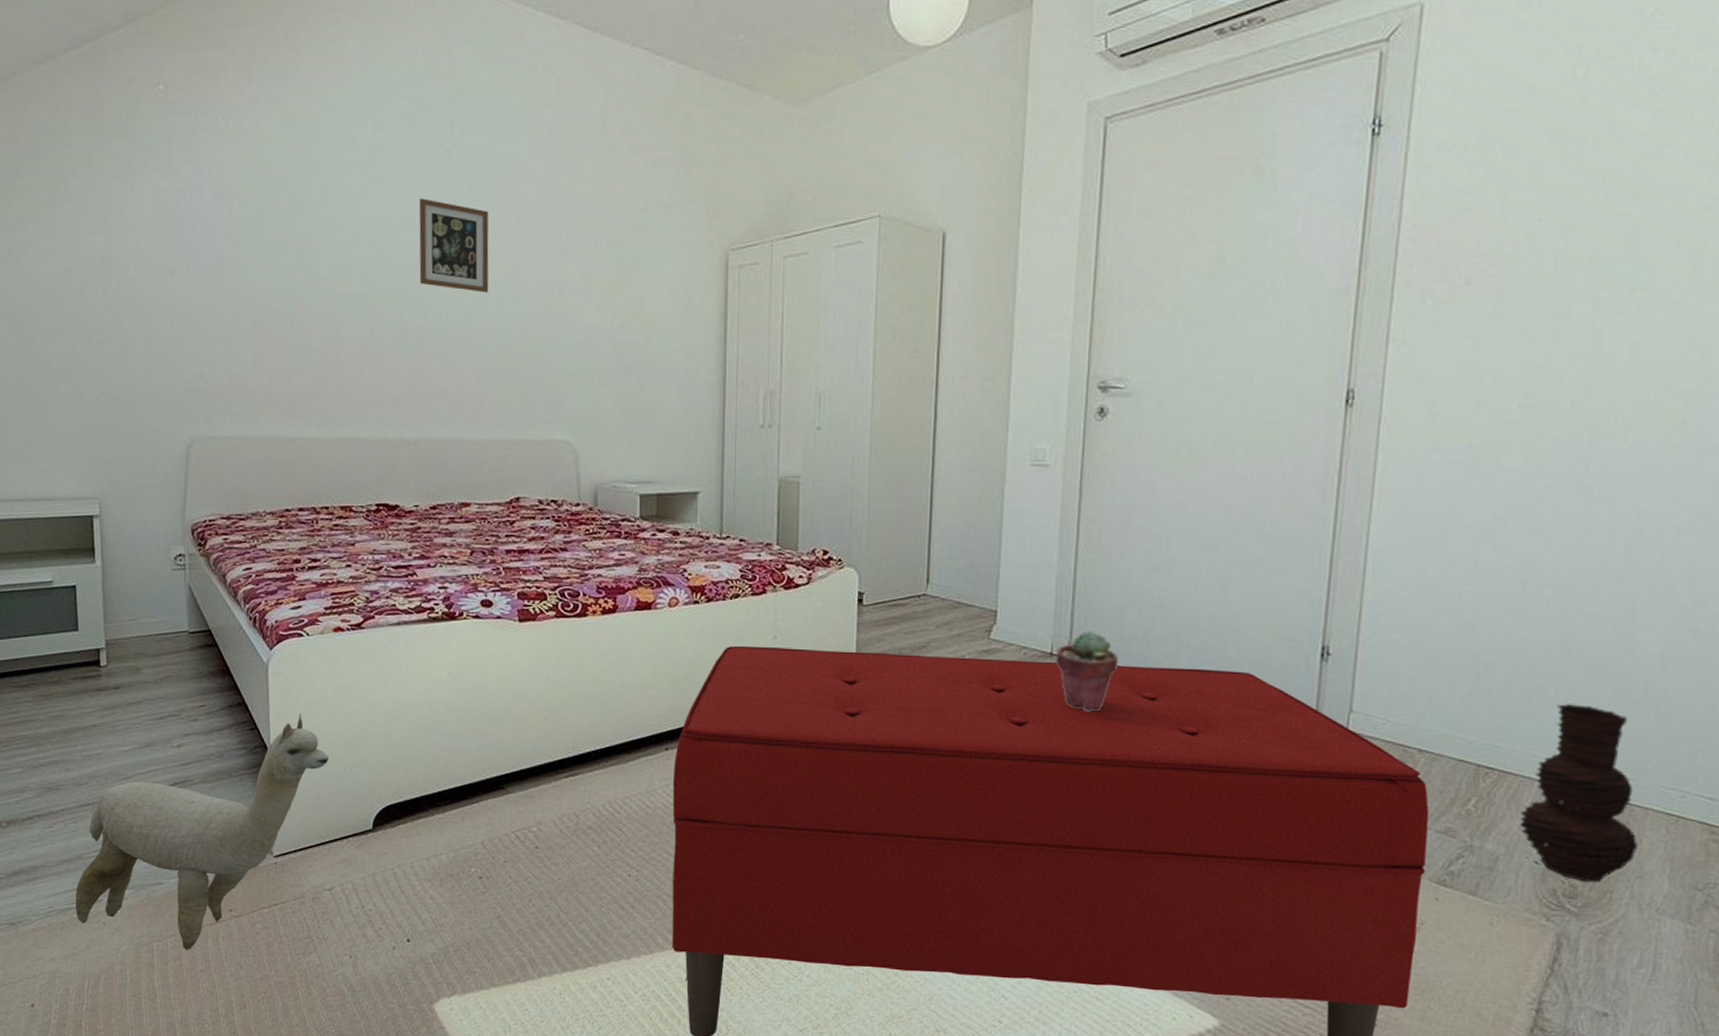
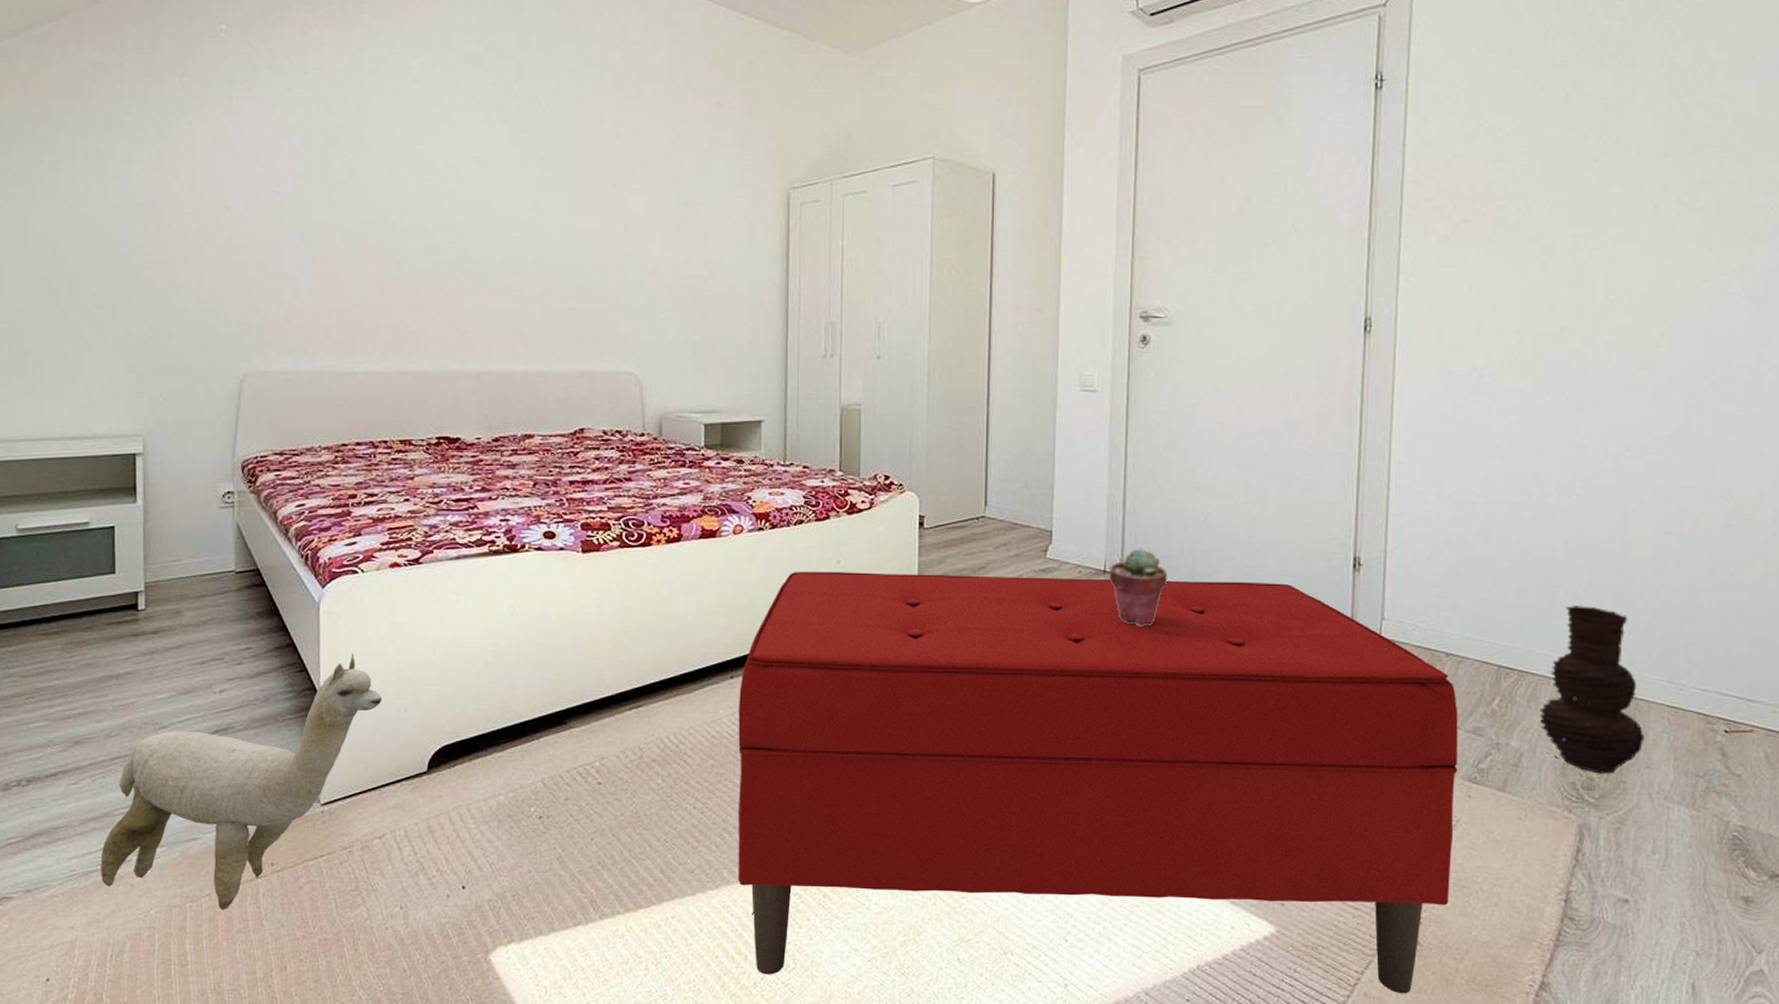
picture frame: present [419,198,489,293] -> none [484,137,555,228]

